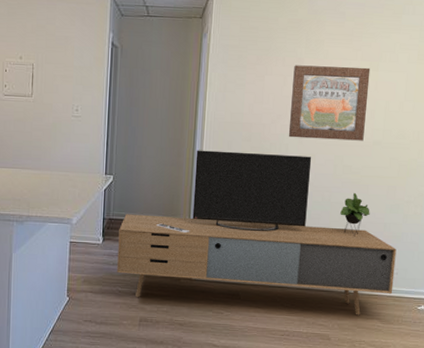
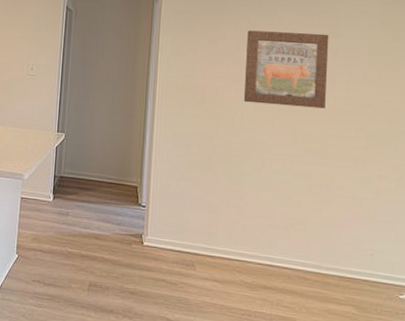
media console: present [117,150,397,316] -> none [67,111,370,300]

